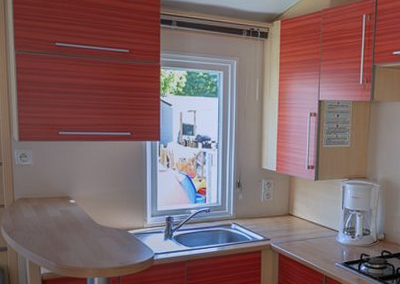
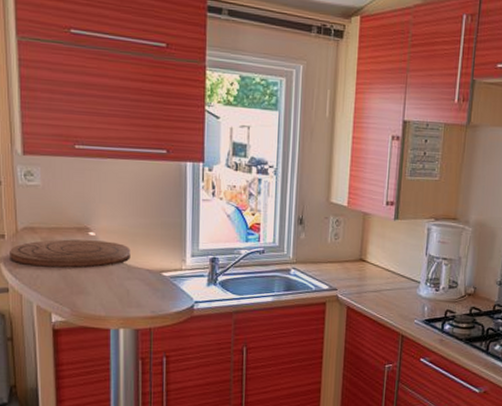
cutting board: none [8,206,103,230] -> present [10,239,131,268]

